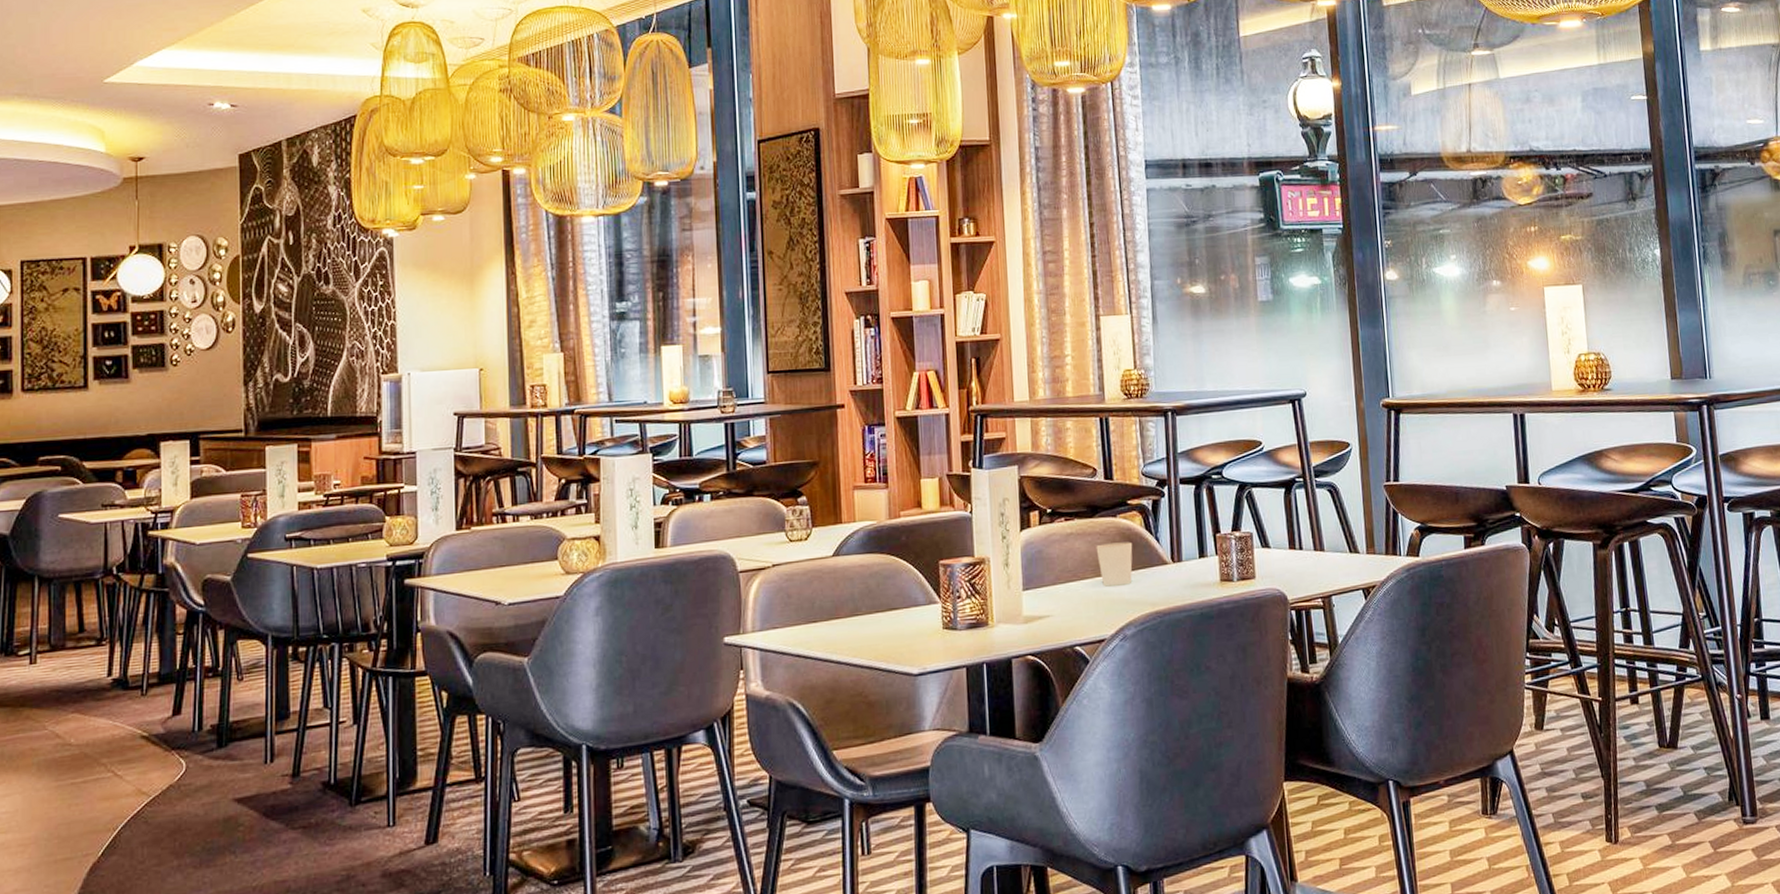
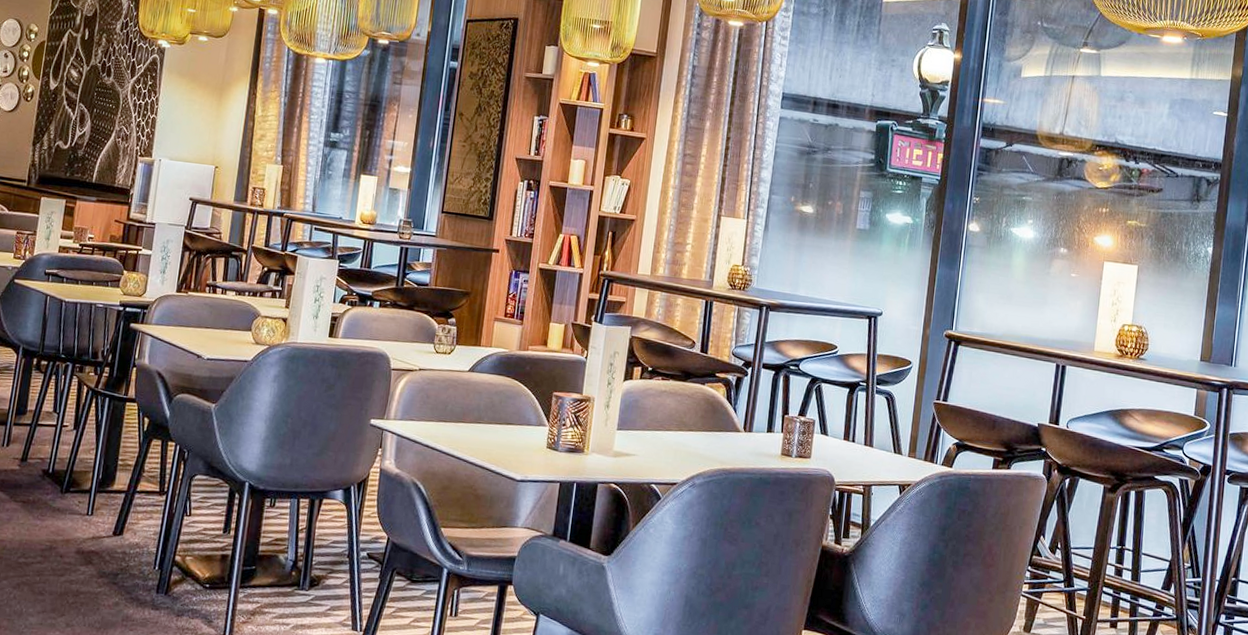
dixie cup: present [1096,542,1133,588] -> none [683,404,714,443]

